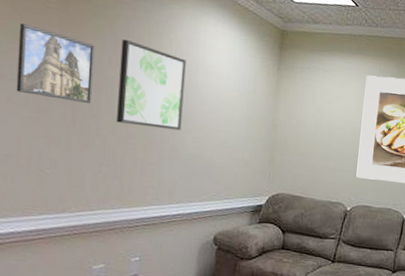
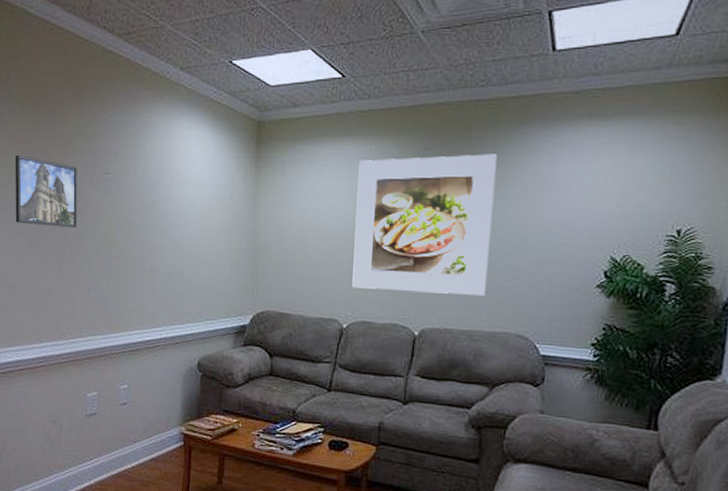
wall art: present [117,39,186,131] -> none [100,157,161,248]

